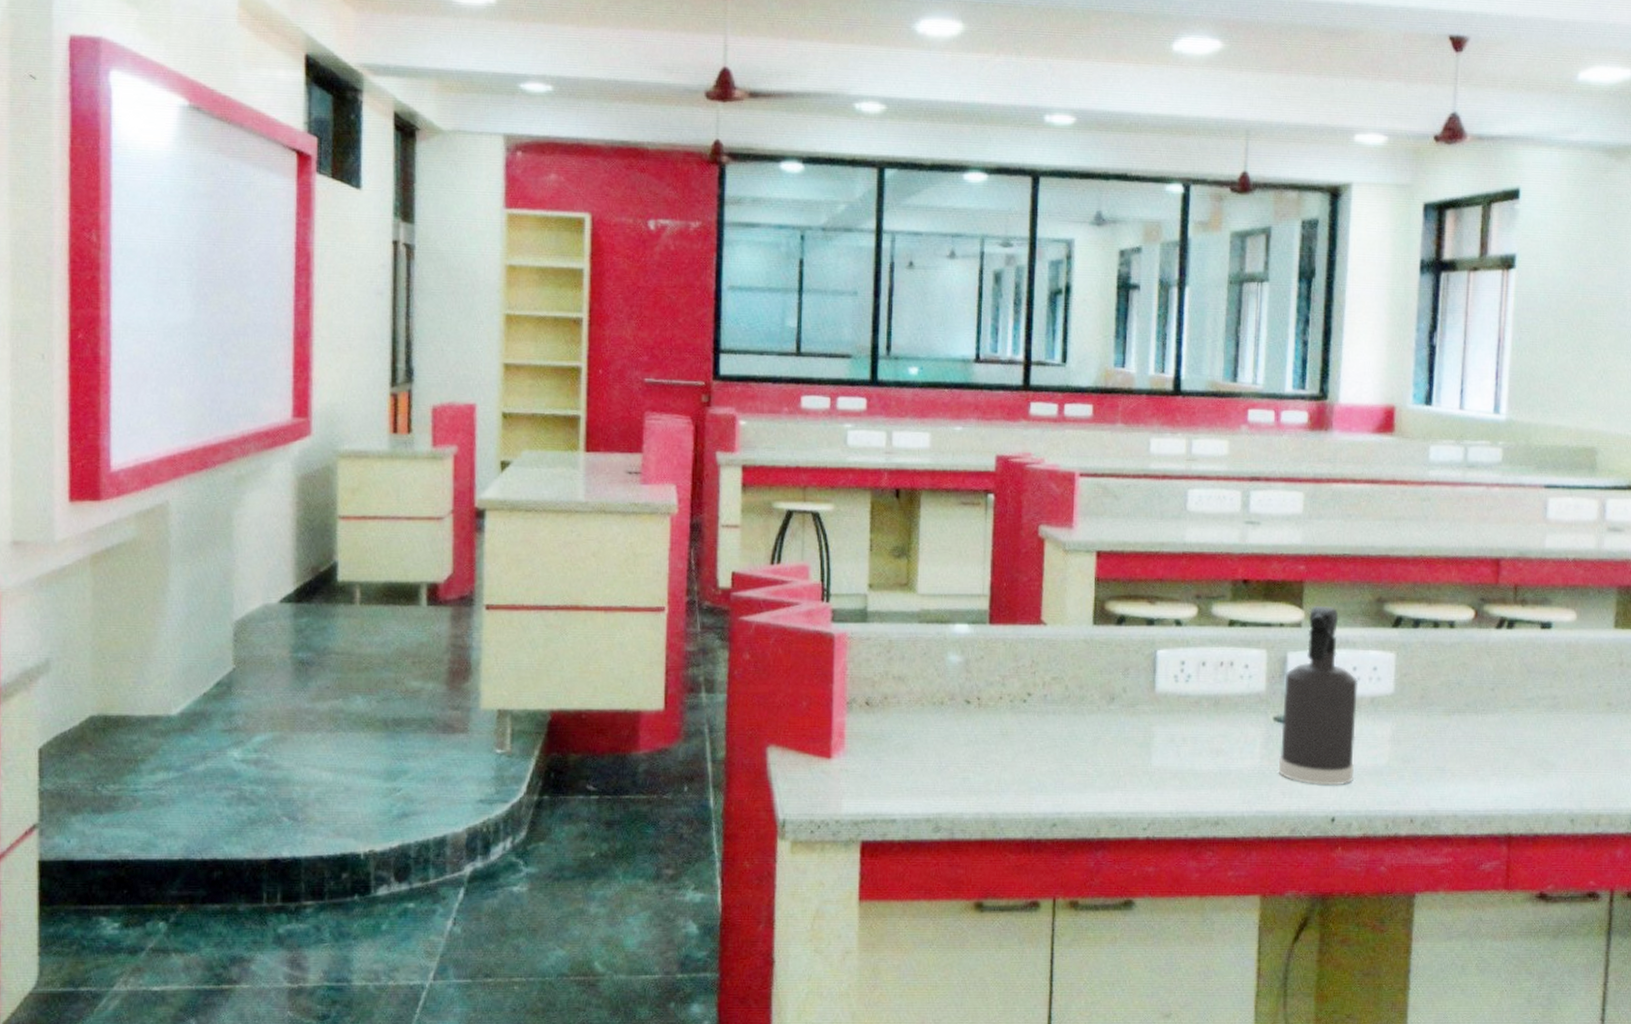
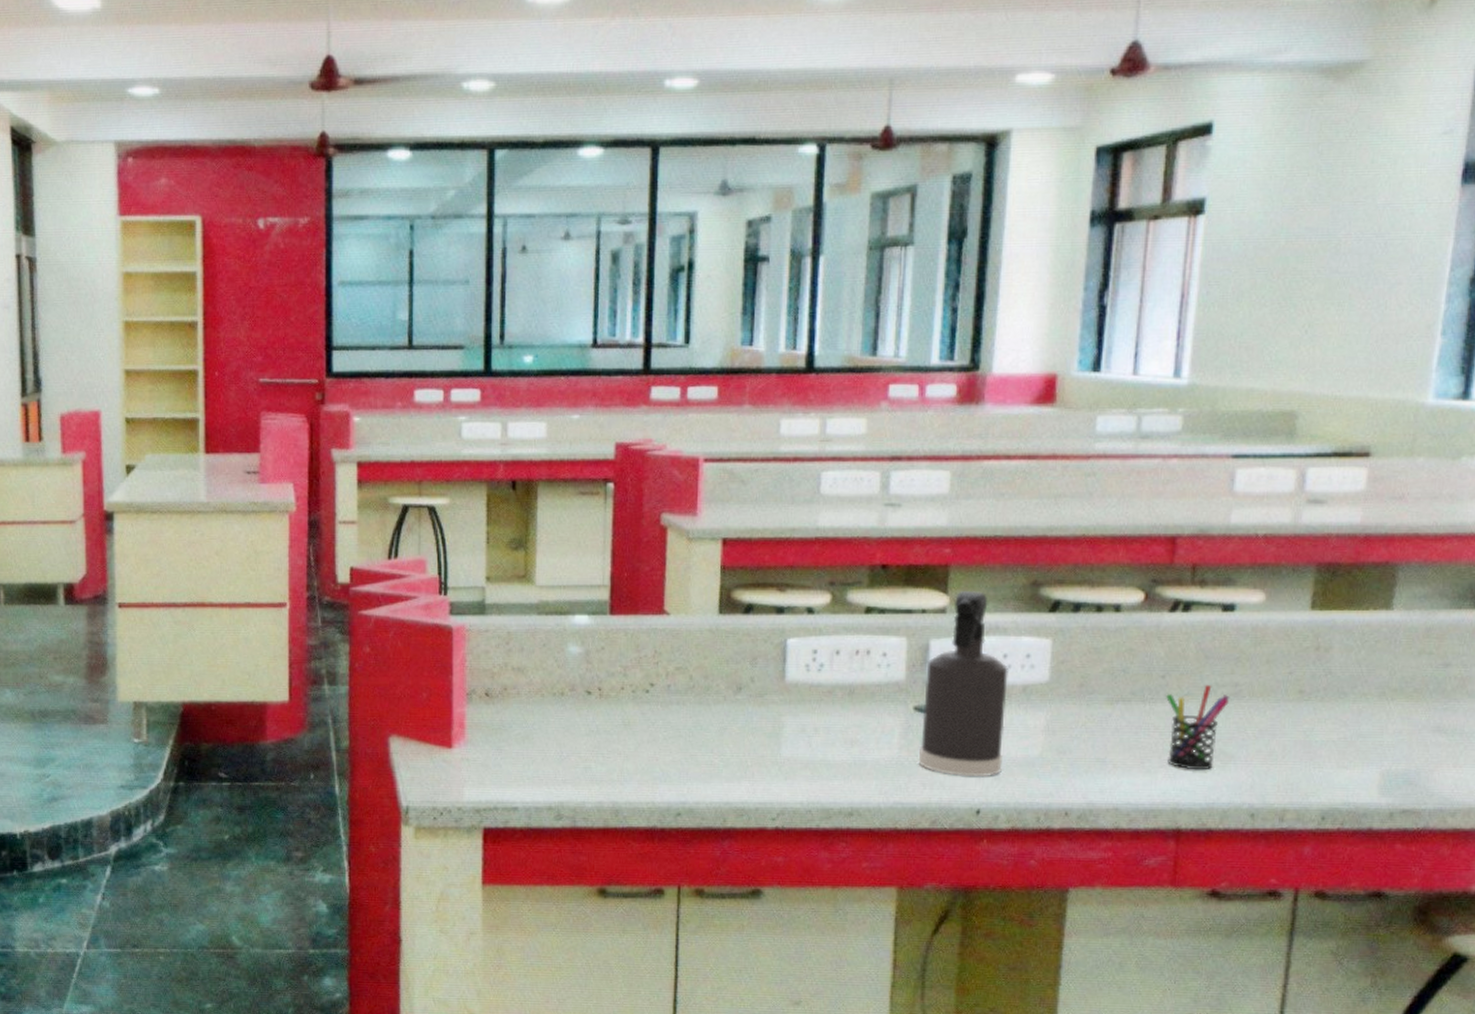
pen holder: none [1496,697,1550,778] -> present [1166,685,1230,771]

